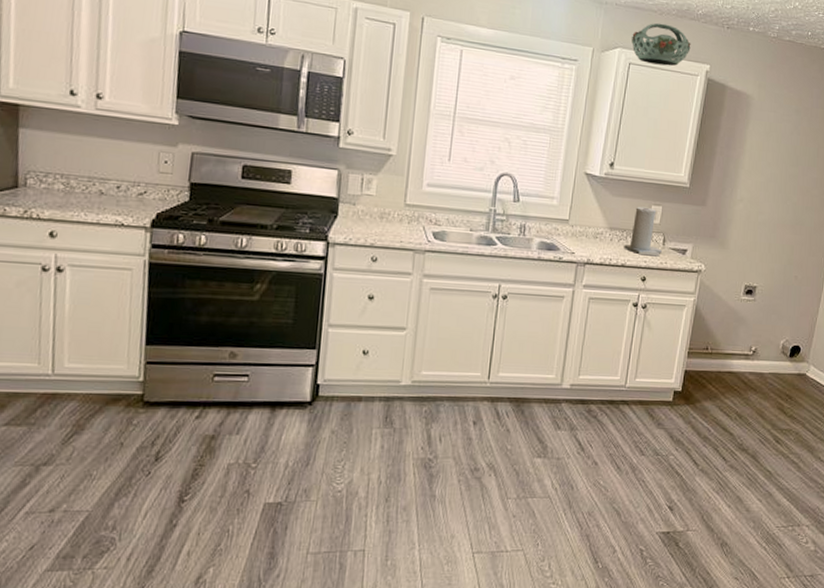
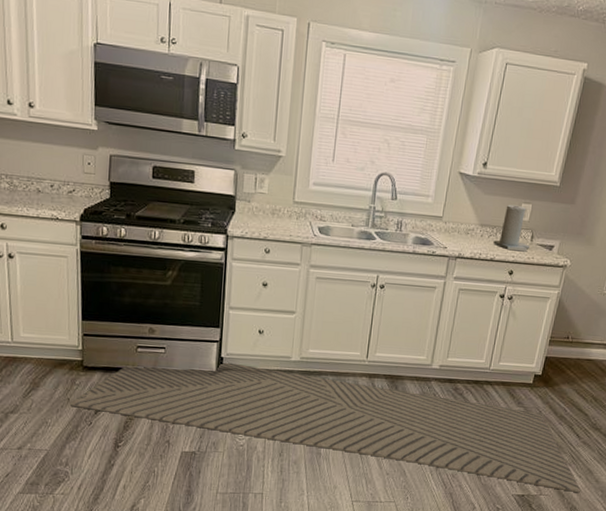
rug: none [122,390,732,526] -> present [69,362,581,493]
decorative basket: present [631,22,691,66] -> none [509,20,570,66]

